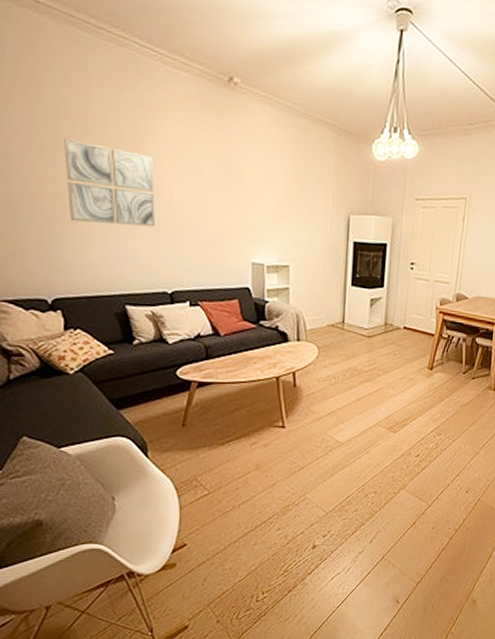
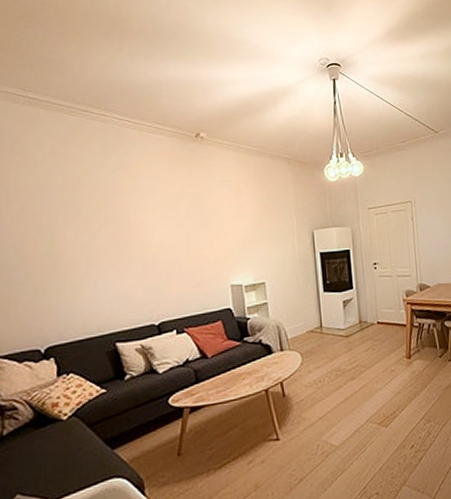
wall art: present [64,138,155,227] -> none [55,202,139,272]

